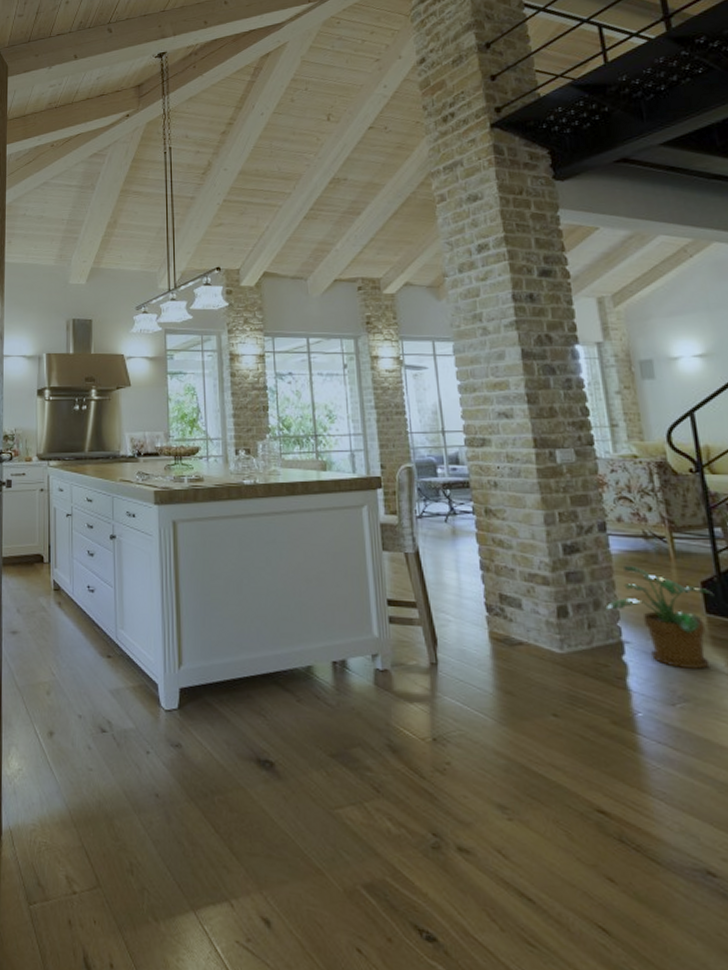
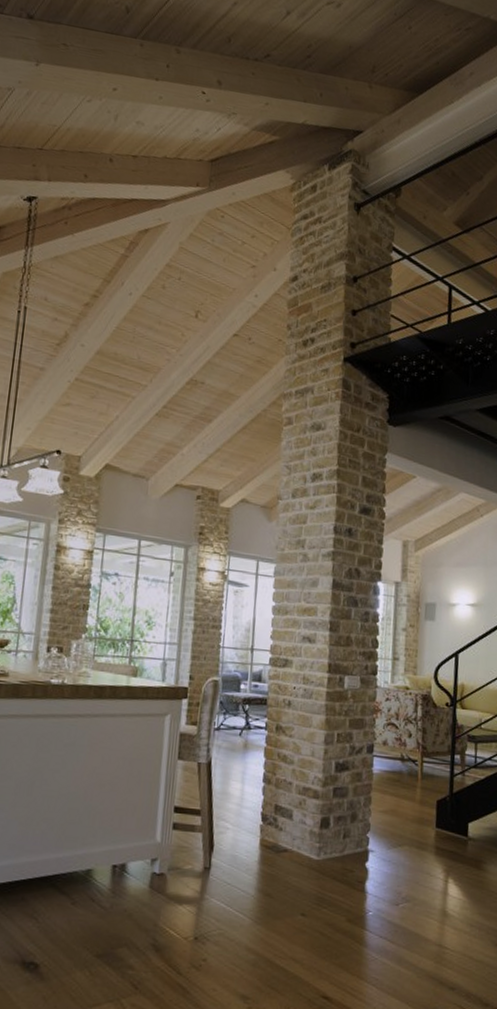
potted plant: present [605,564,713,669] -> none [360,783,444,875]

